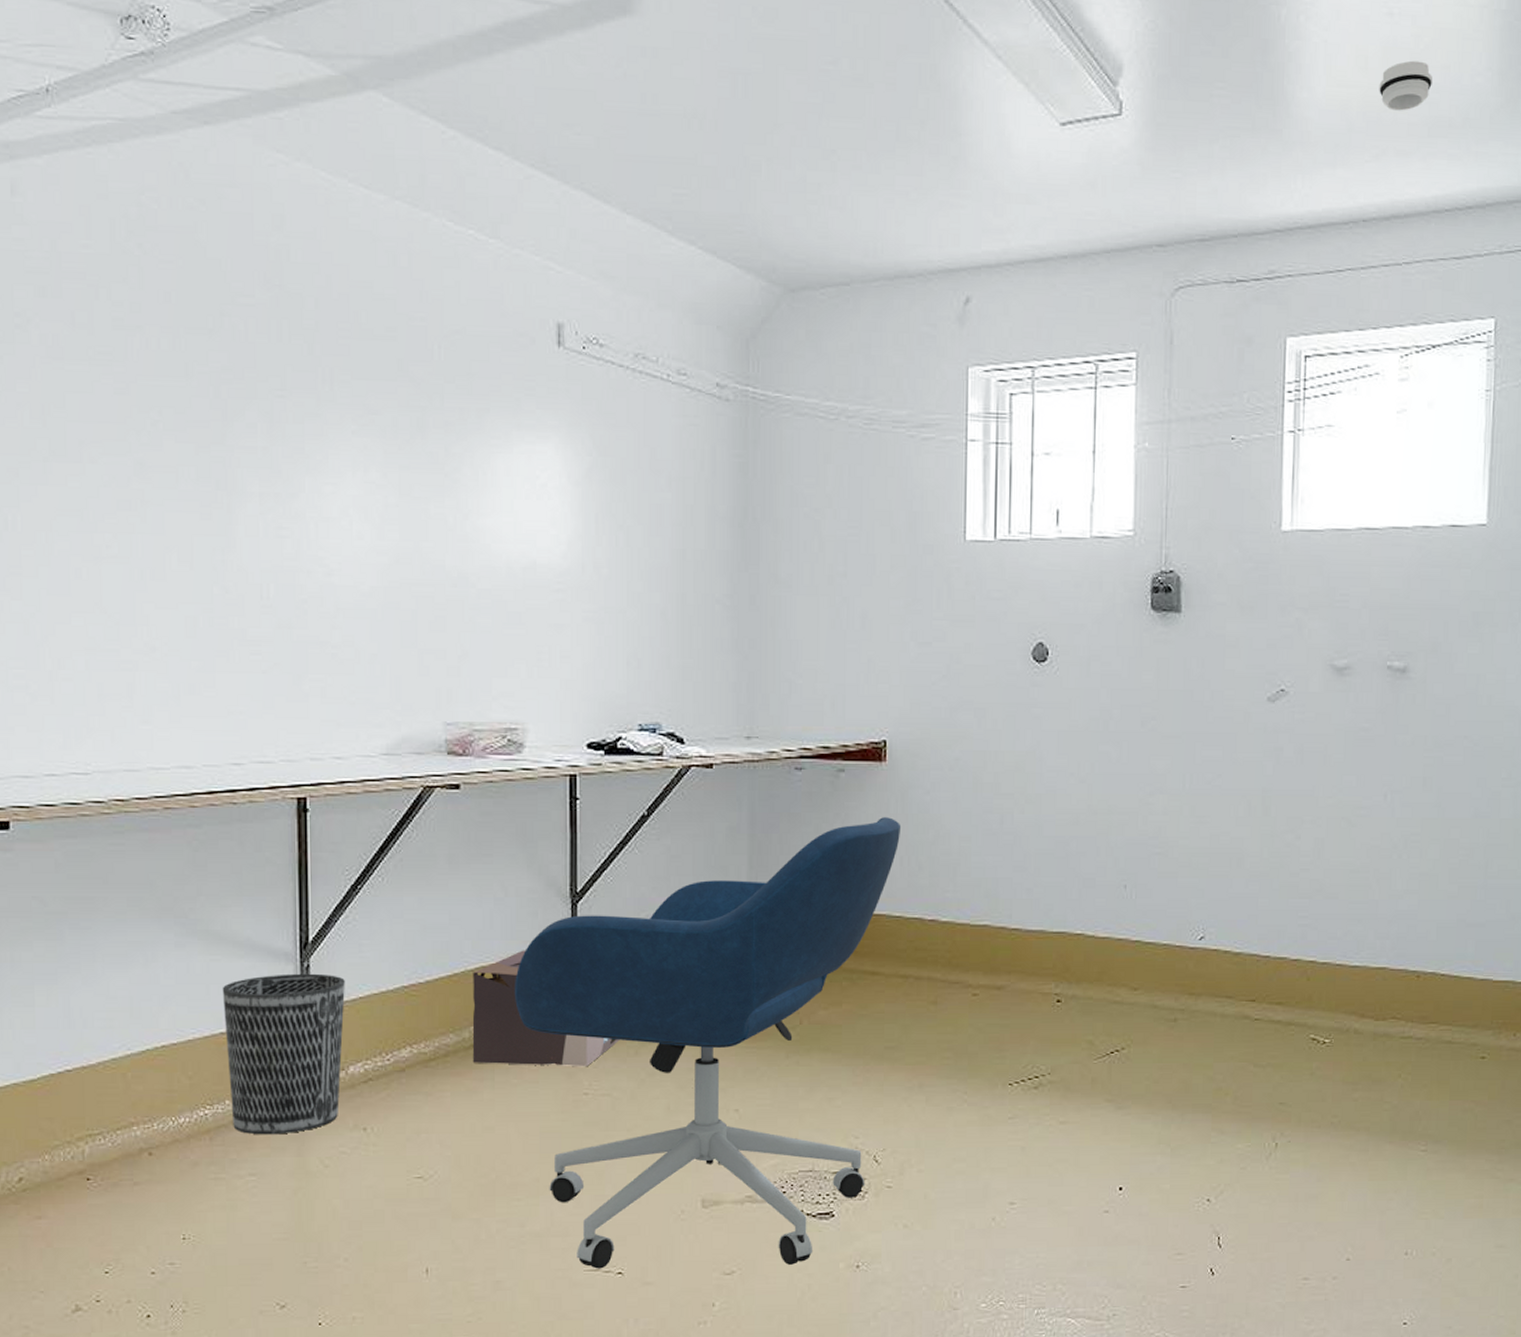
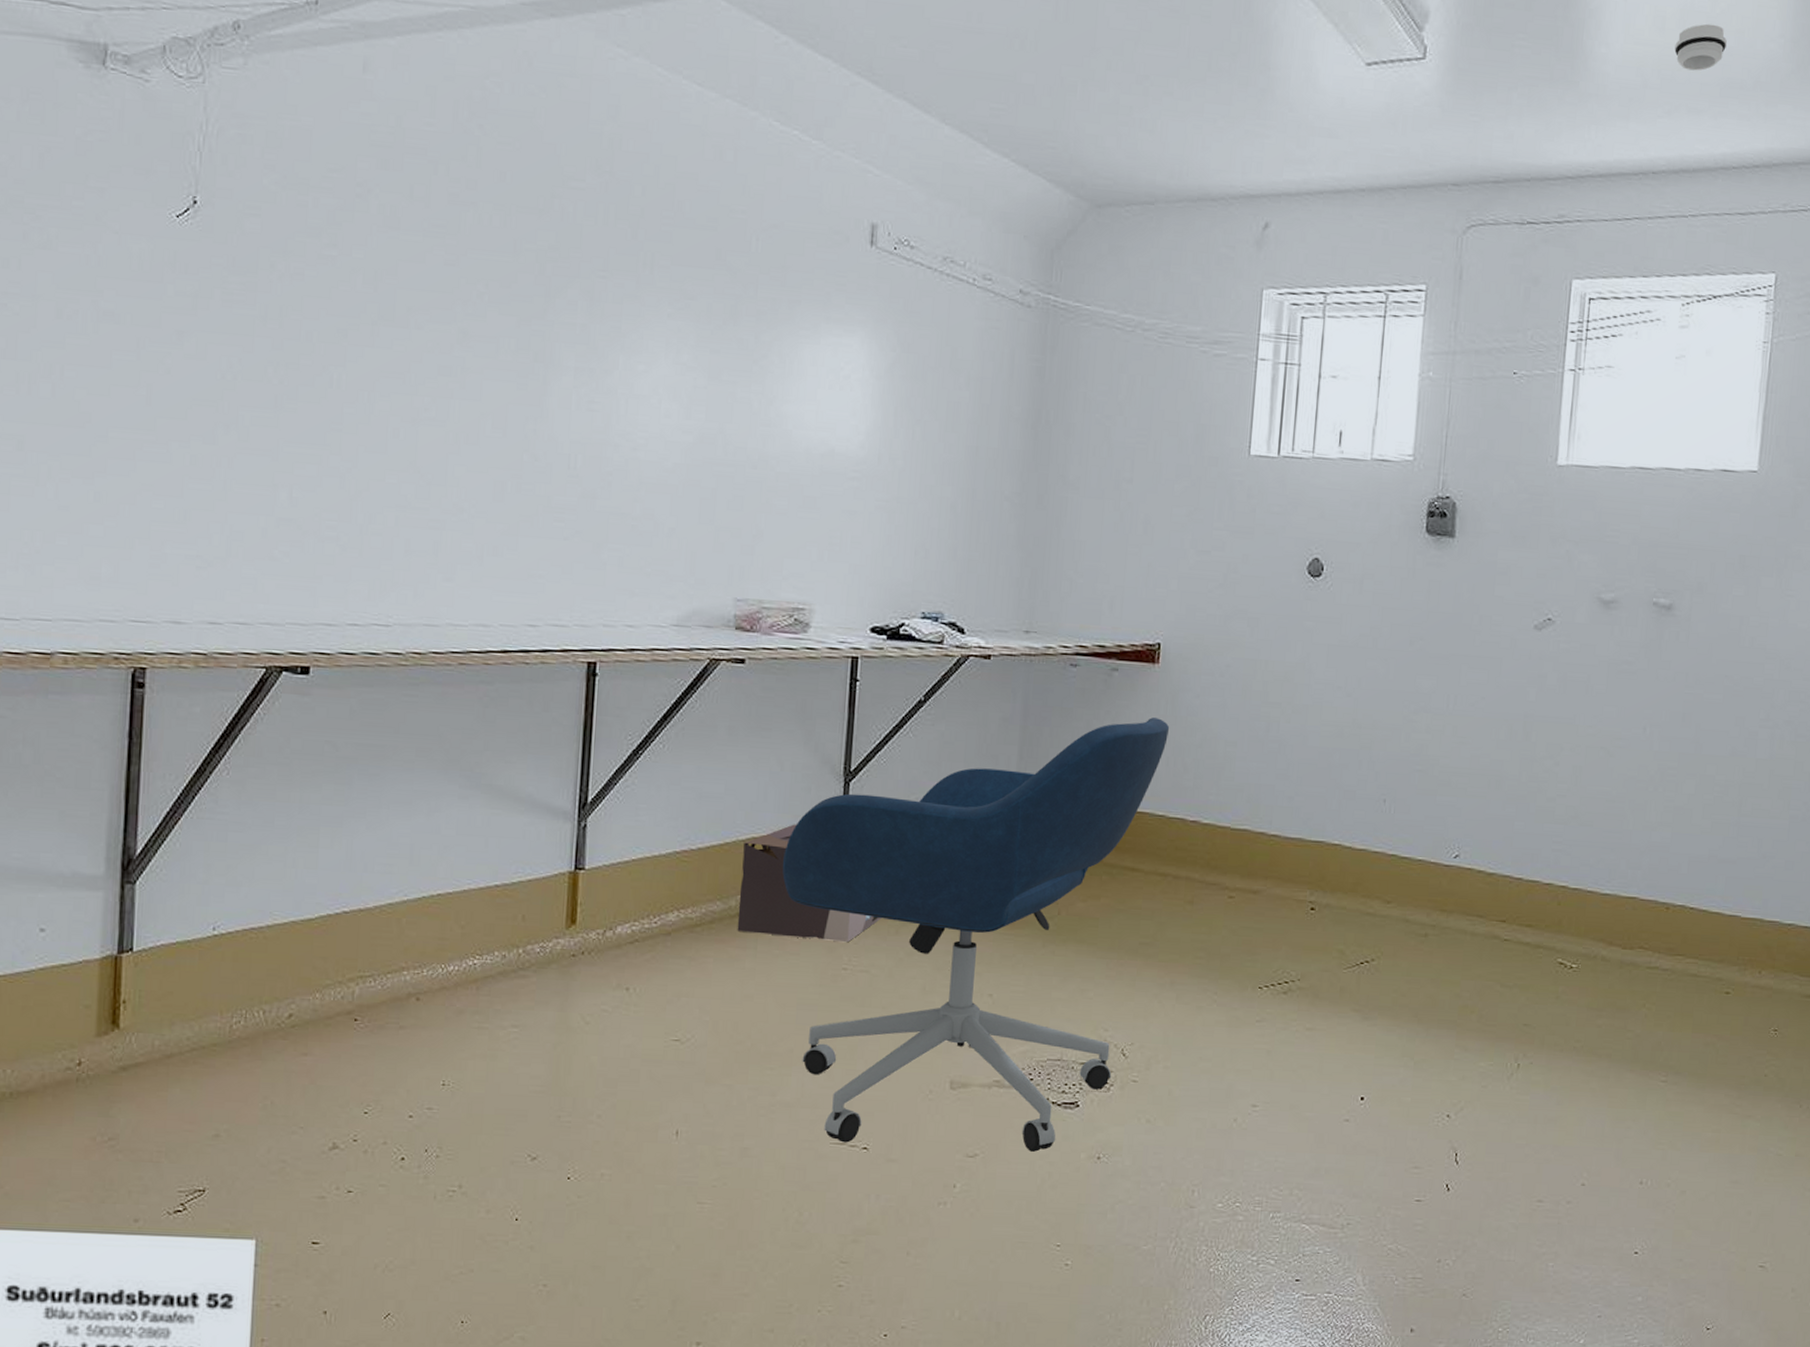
wastebasket: present [222,973,345,1135] -> none [499,832,620,989]

